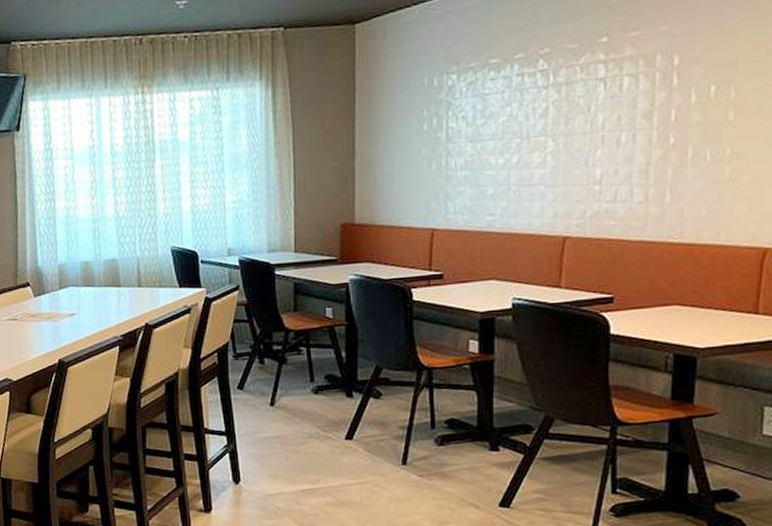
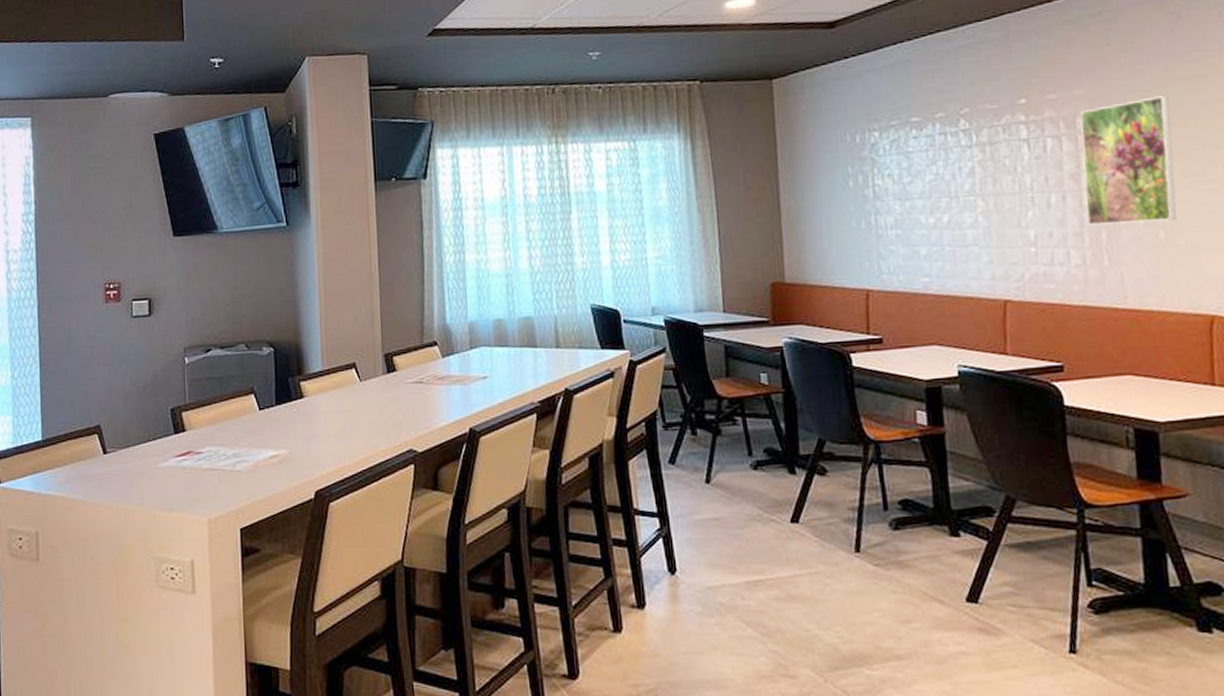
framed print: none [655,29,753,163] -> present [1079,95,1177,225]

